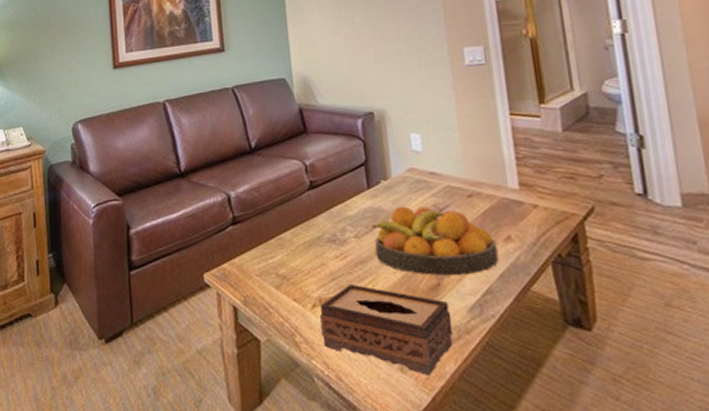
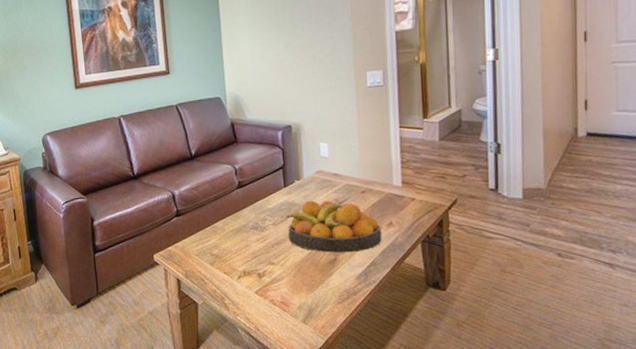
tissue box: present [320,285,454,375] -> none [244,261,344,325]

